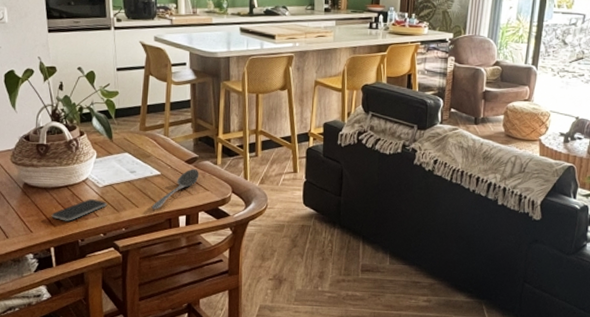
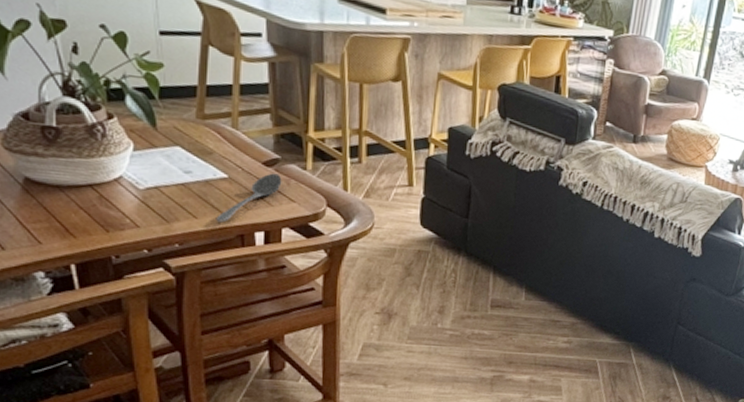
smartphone: present [51,198,107,221] -> none [69,203,151,232]

